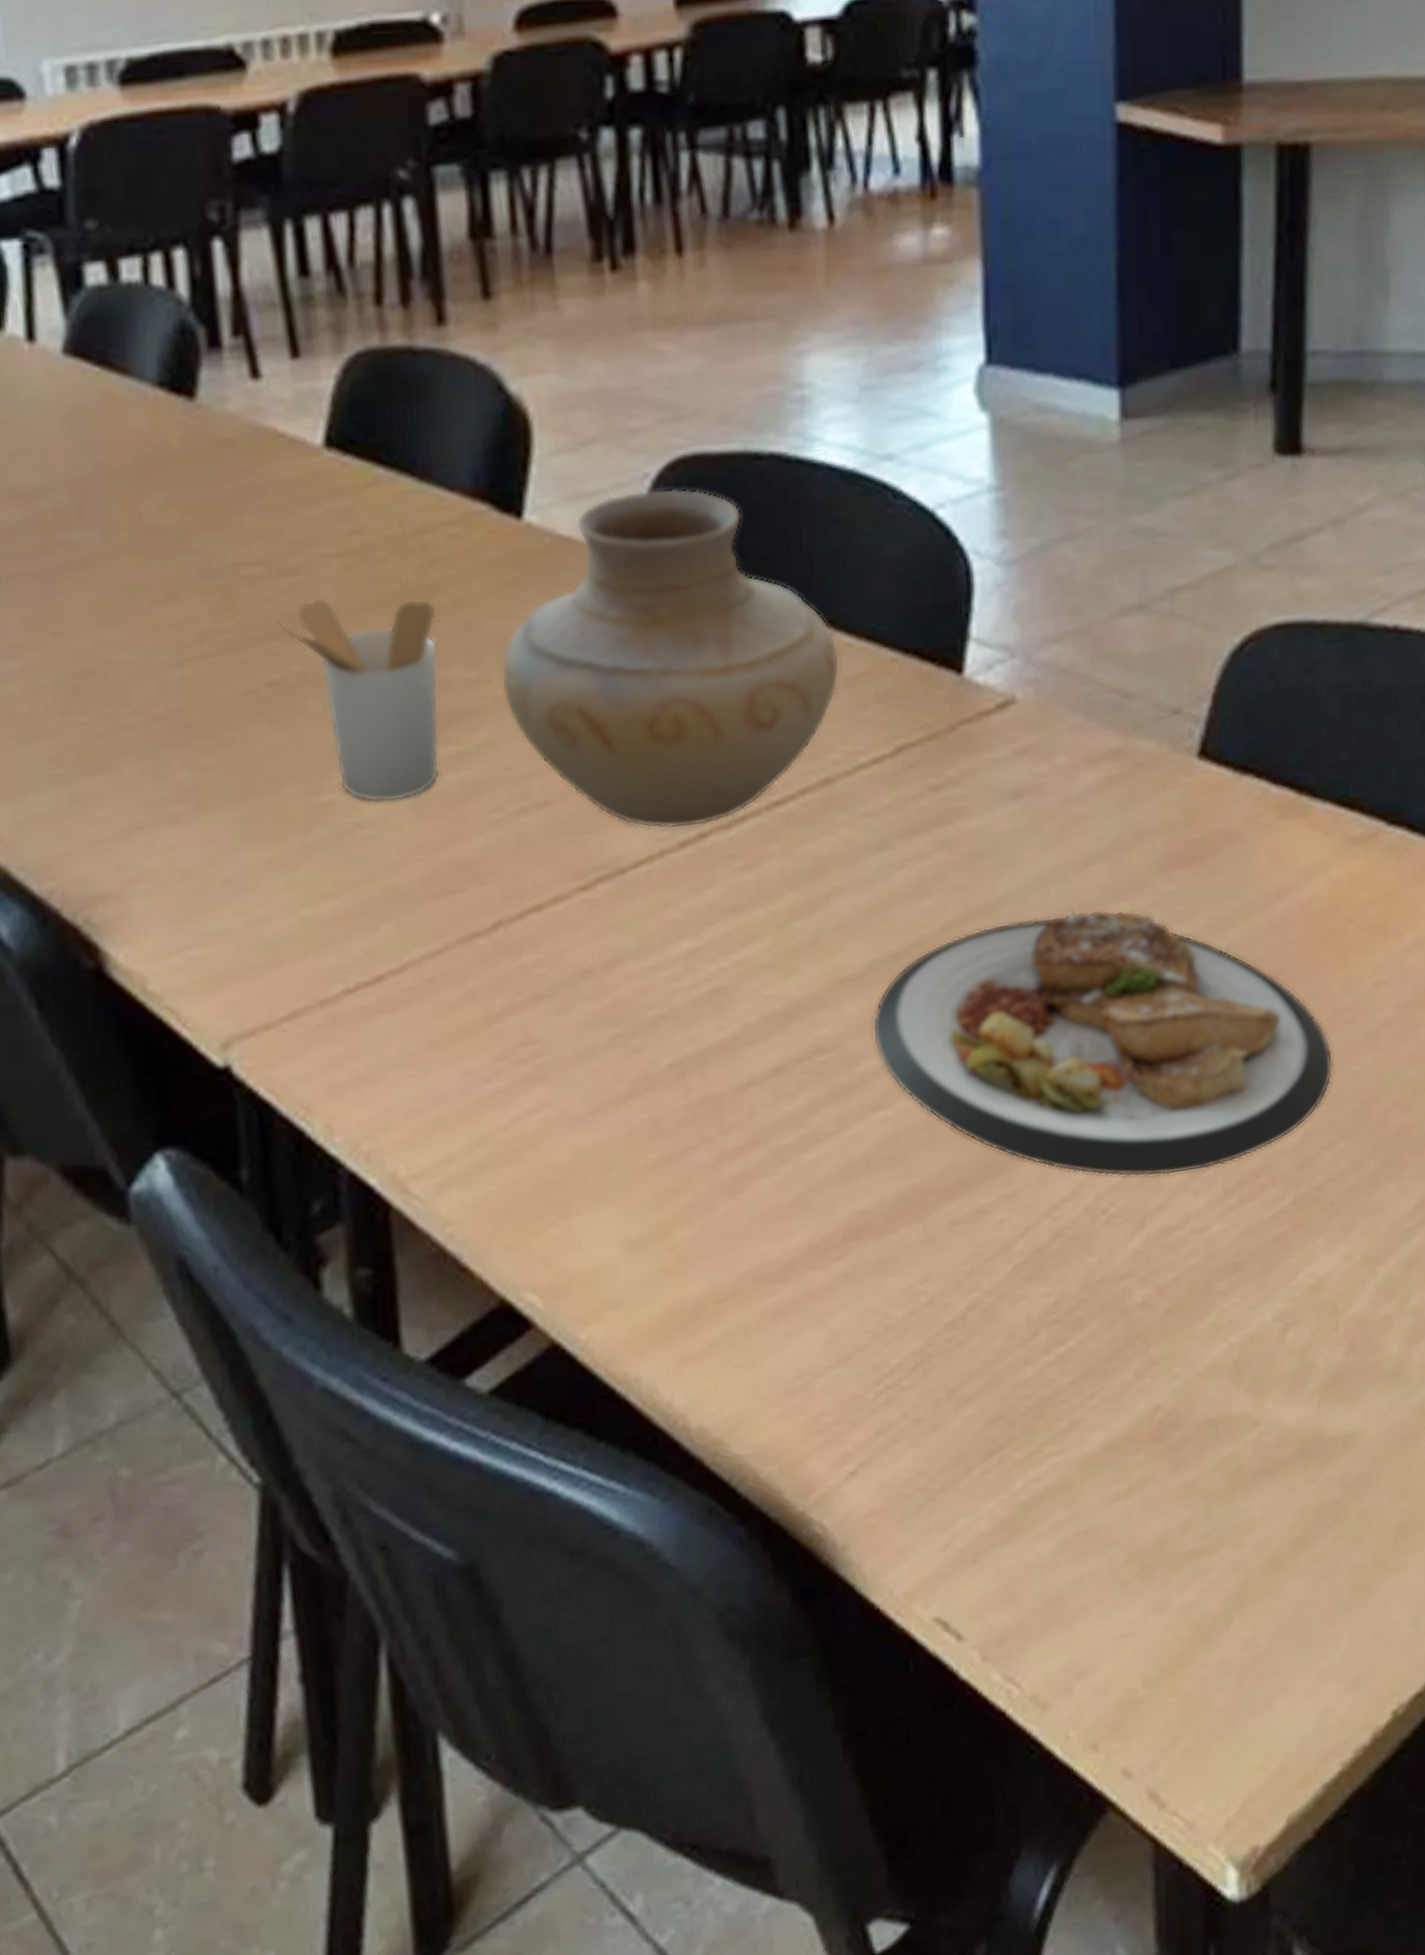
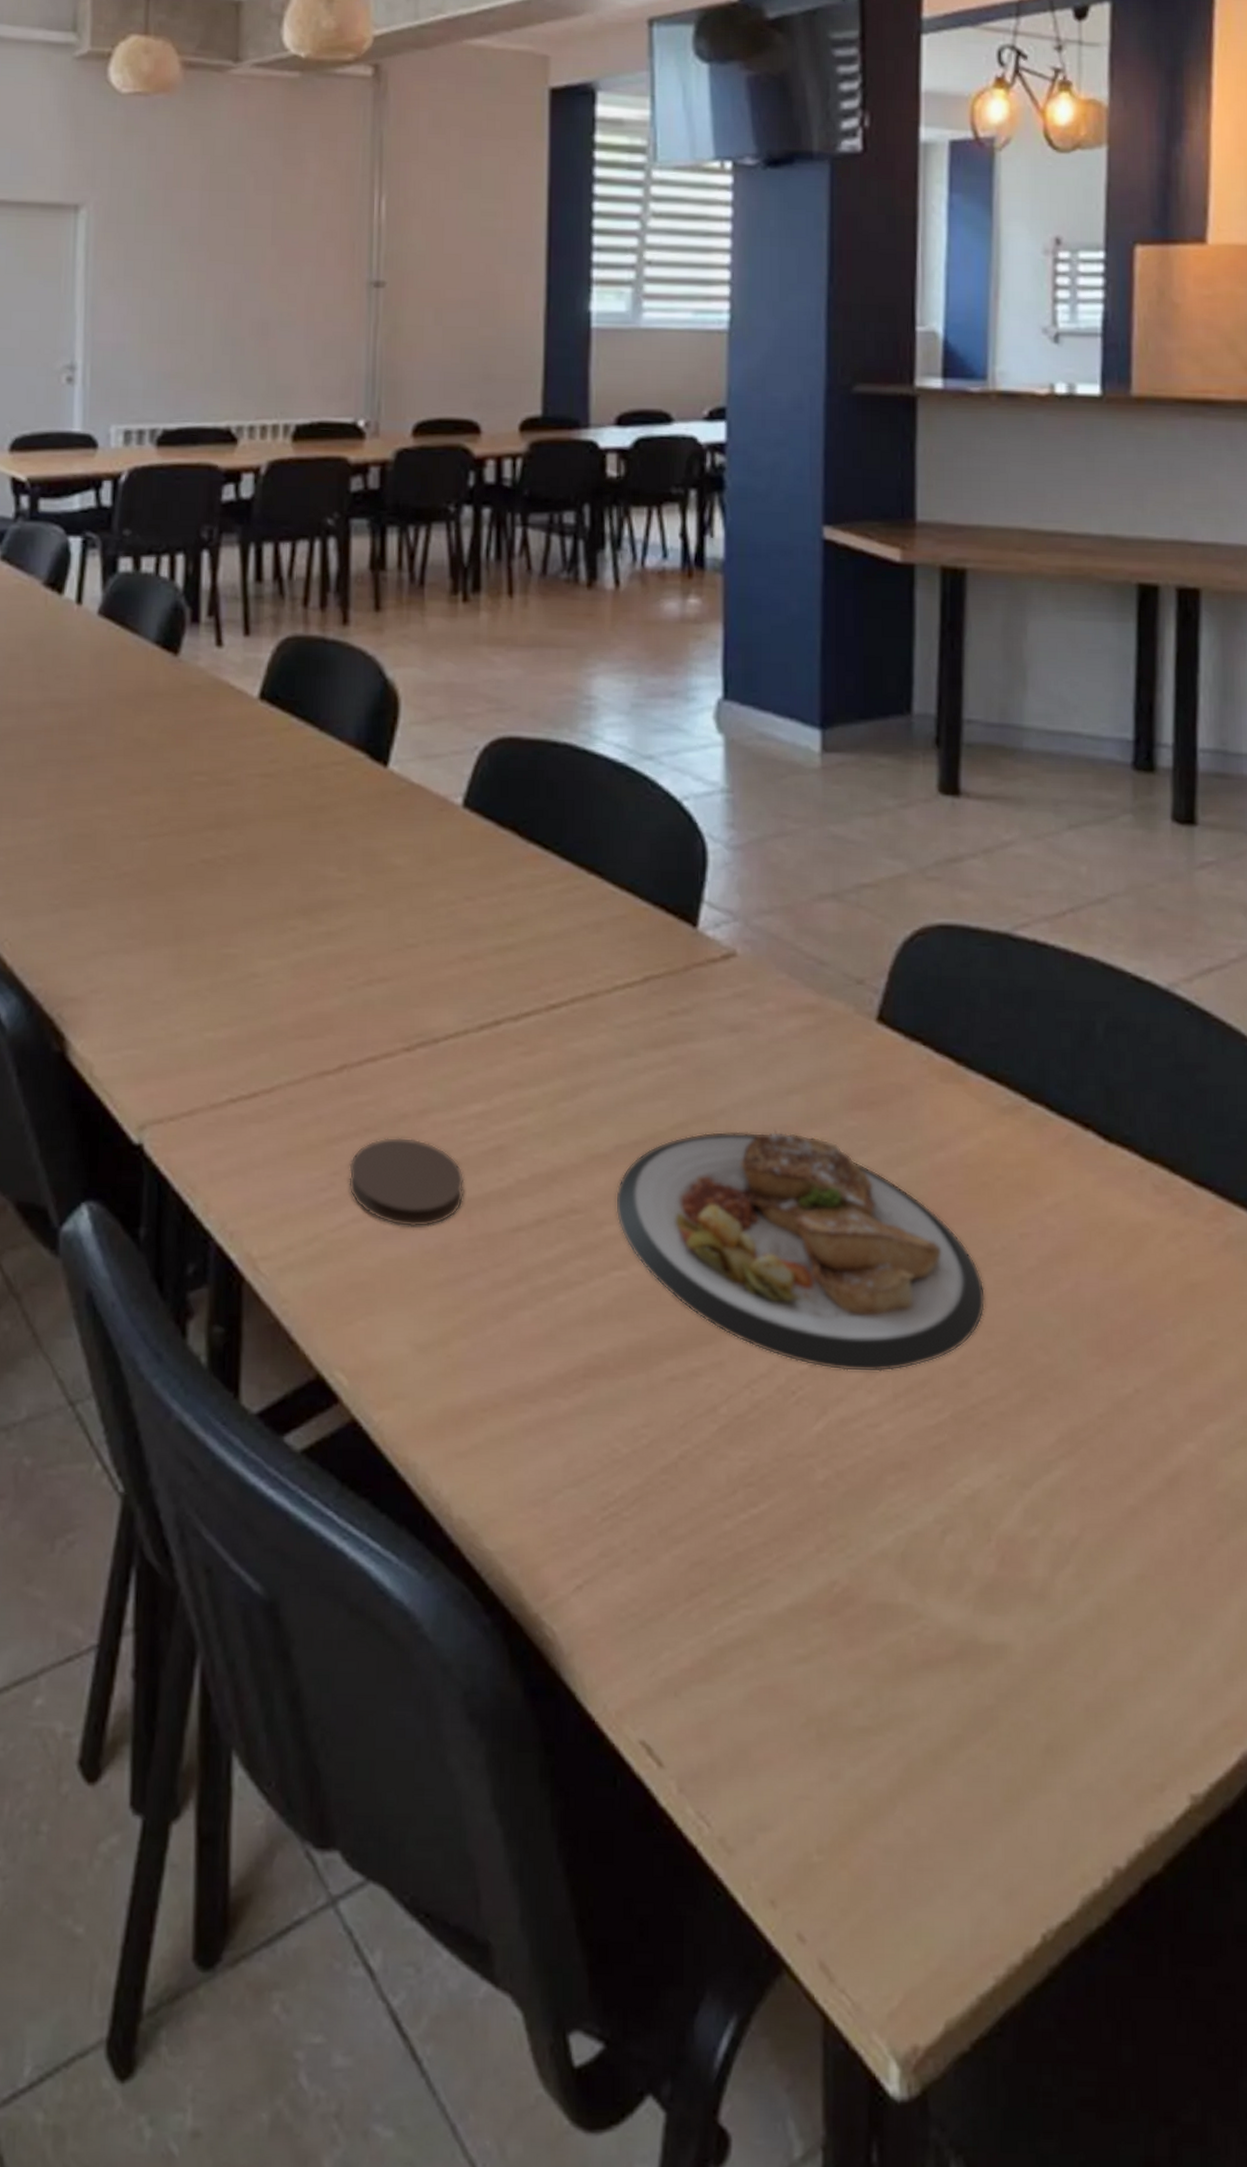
utensil holder: present [276,597,440,803] -> none [213,804,322,961]
vase: present [500,488,841,830] -> none [362,758,606,1015]
coaster: none [518,997,676,1108] -> present [349,1137,465,1228]

